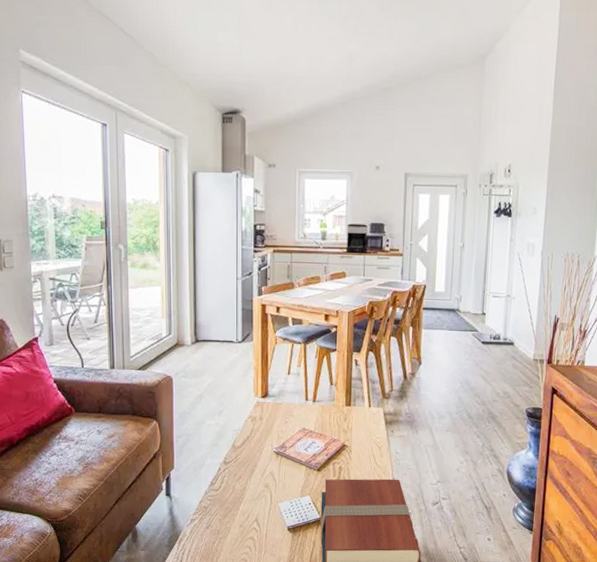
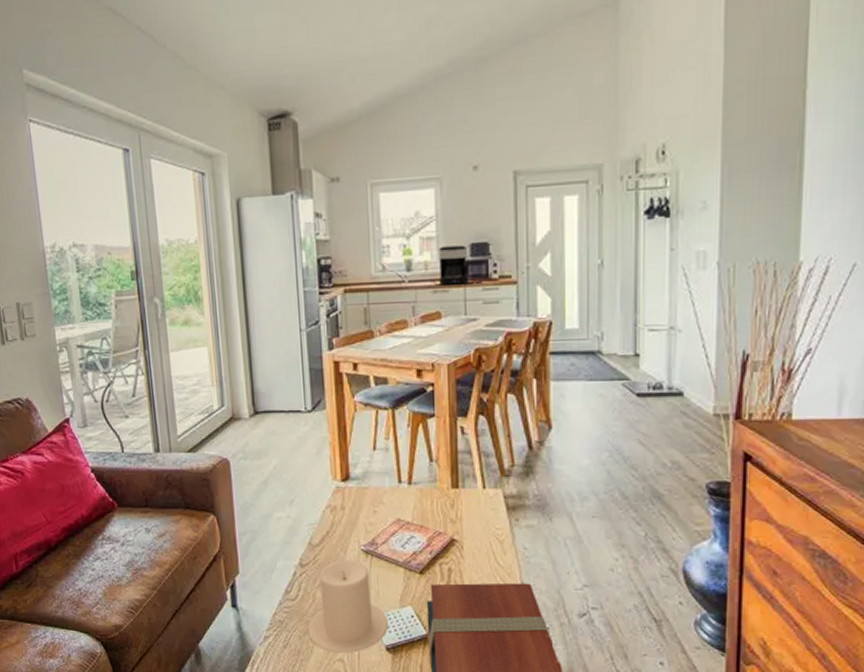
candle: none [227,459,291,533] -> present [308,560,389,654]

